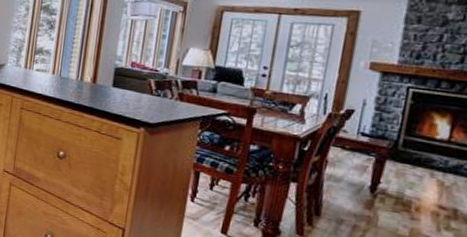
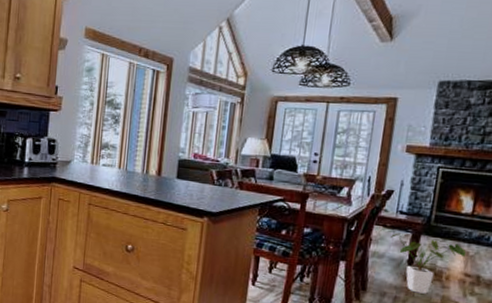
house plant: none [350,156,442,225] -> present [391,233,467,294]

